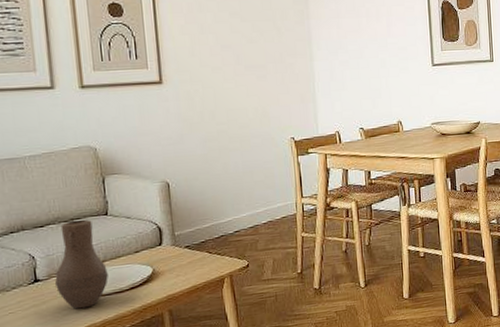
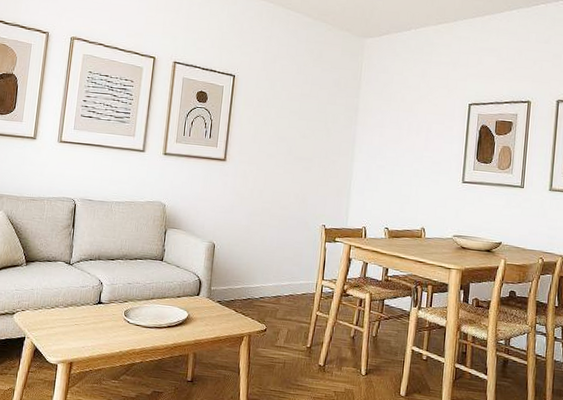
vase: present [54,219,108,309] -> none [112,259,154,335]

